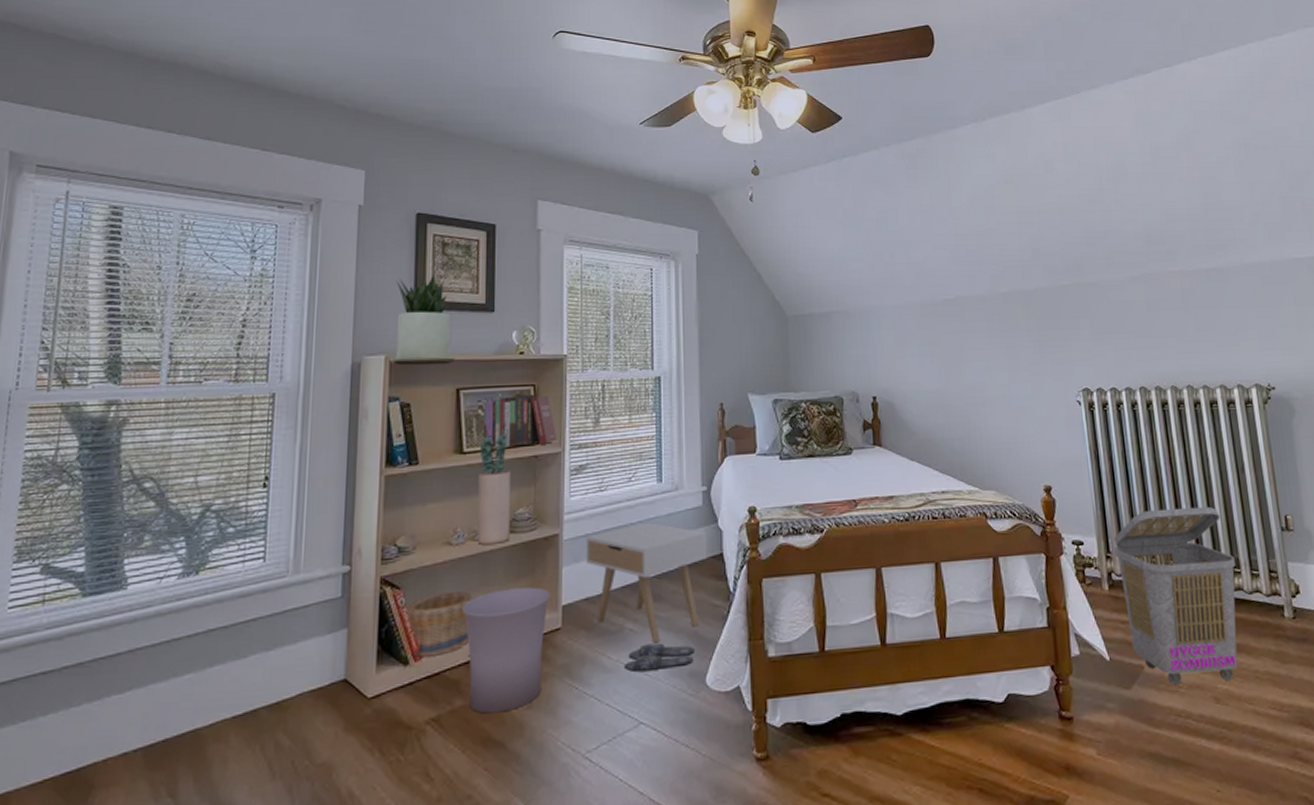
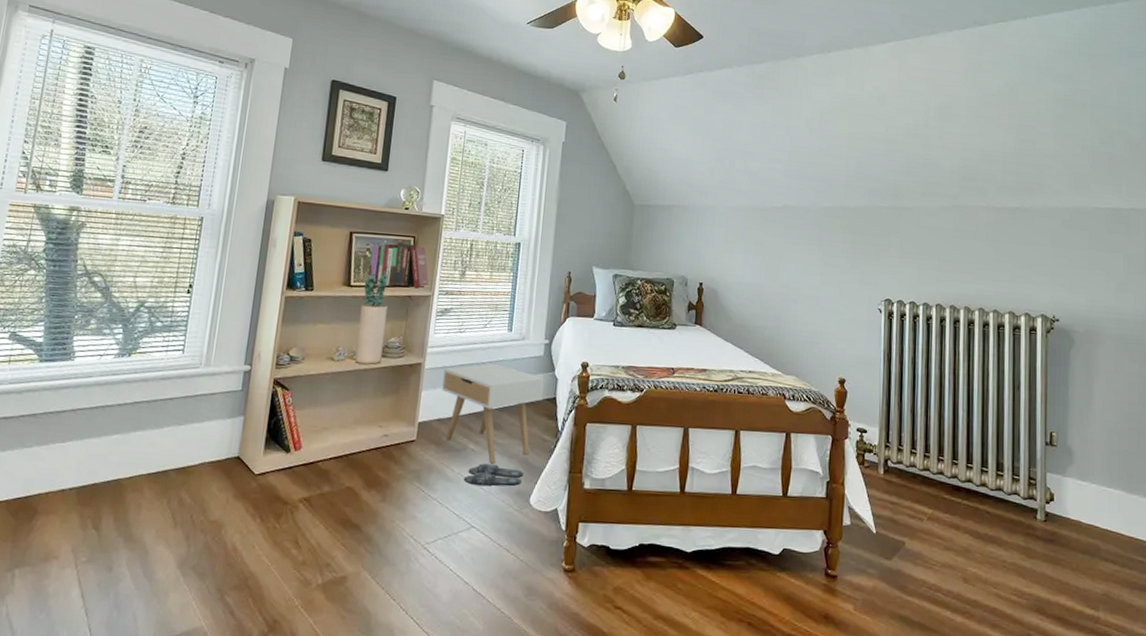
planter: present [389,275,456,366] -> none [297,134,353,211]
basket: present [406,592,473,657] -> none [292,398,347,449]
waste bin: present [462,587,551,714] -> none [335,402,410,502]
laundry basket: present [1113,506,1238,686] -> none [893,411,999,566]

